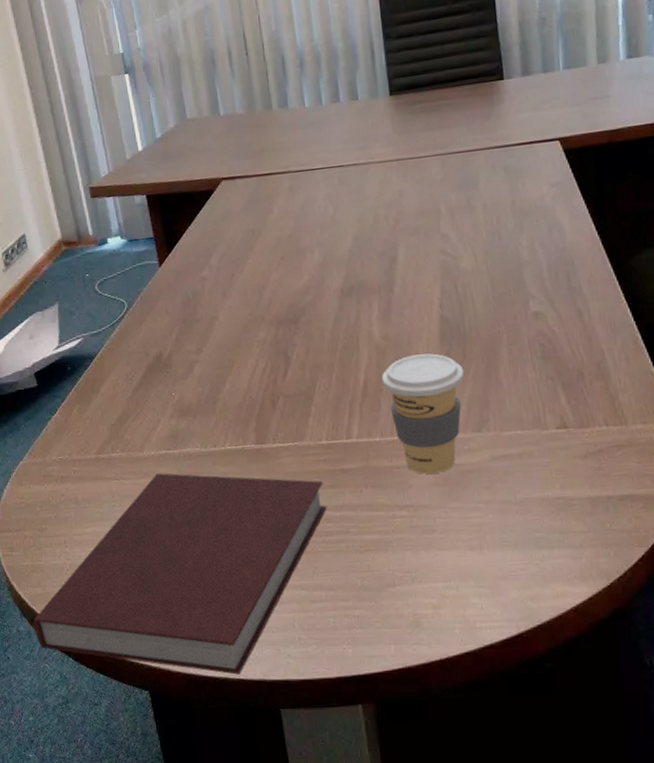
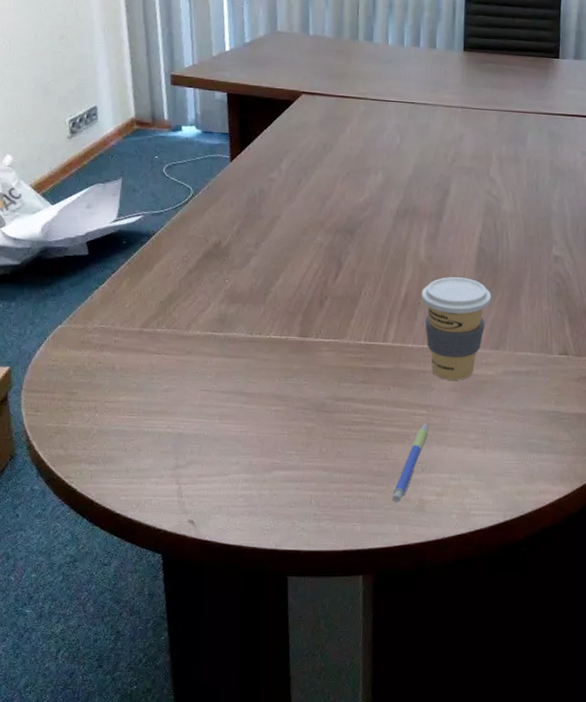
notebook: present [33,473,327,675] -> none [50,352,357,543]
pen: none [382,526,412,619] -> present [392,423,429,502]

